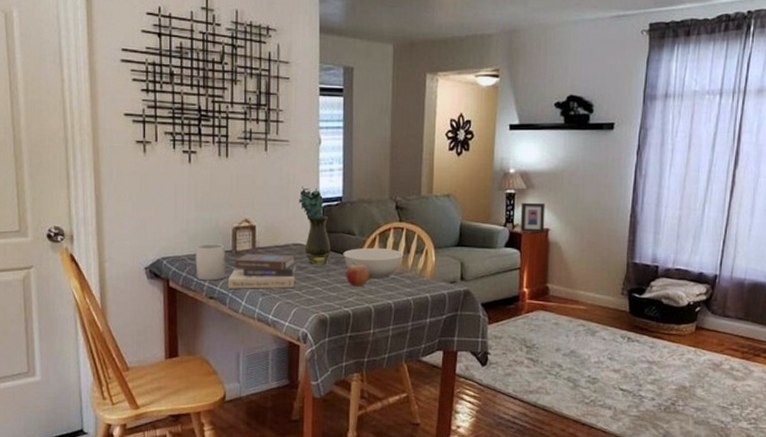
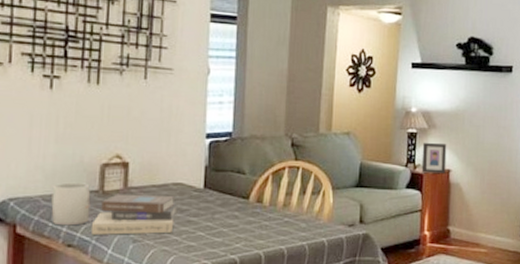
vase: present [298,186,331,265] -> none [181,119,217,207]
bowl: present [343,247,404,280] -> none [231,187,299,223]
fruit: present [345,262,370,287] -> none [232,203,261,231]

